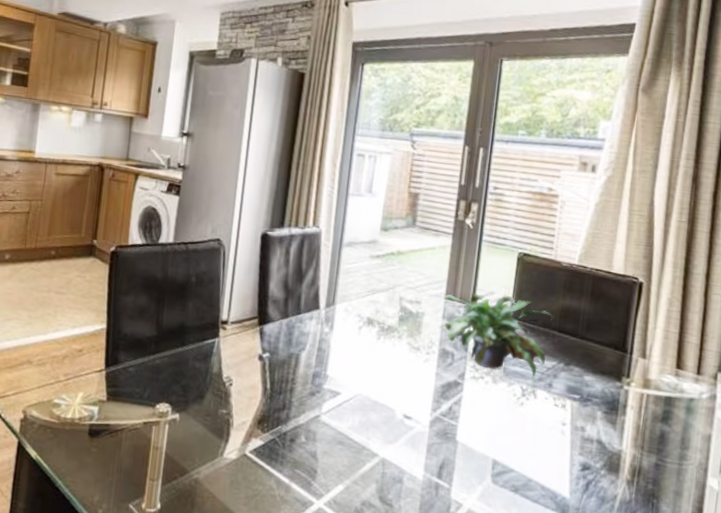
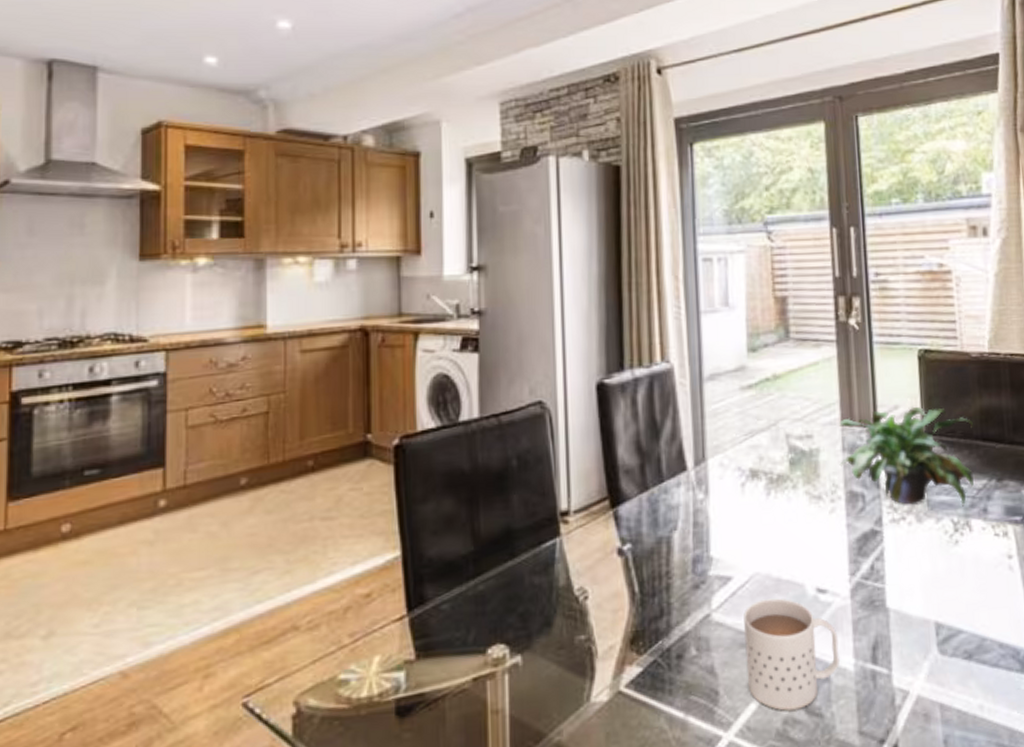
mug: none [340,413,414,498] -> present [744,598,840,711]

